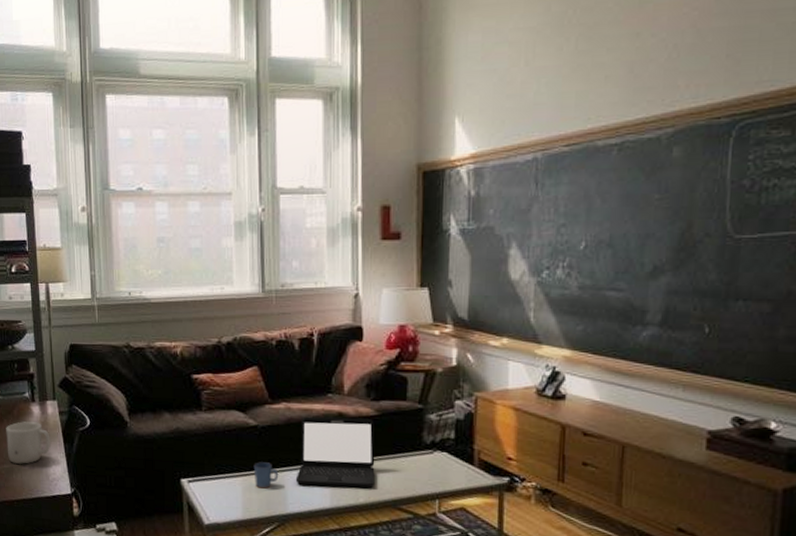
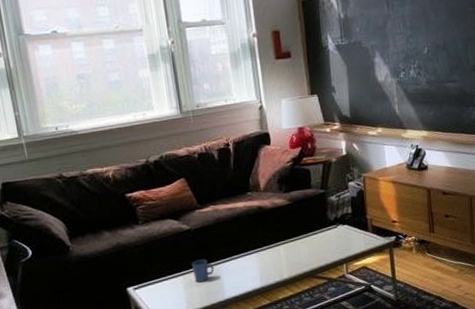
laptop: present [295,416,375,489] -> none [228,208,294,274]

